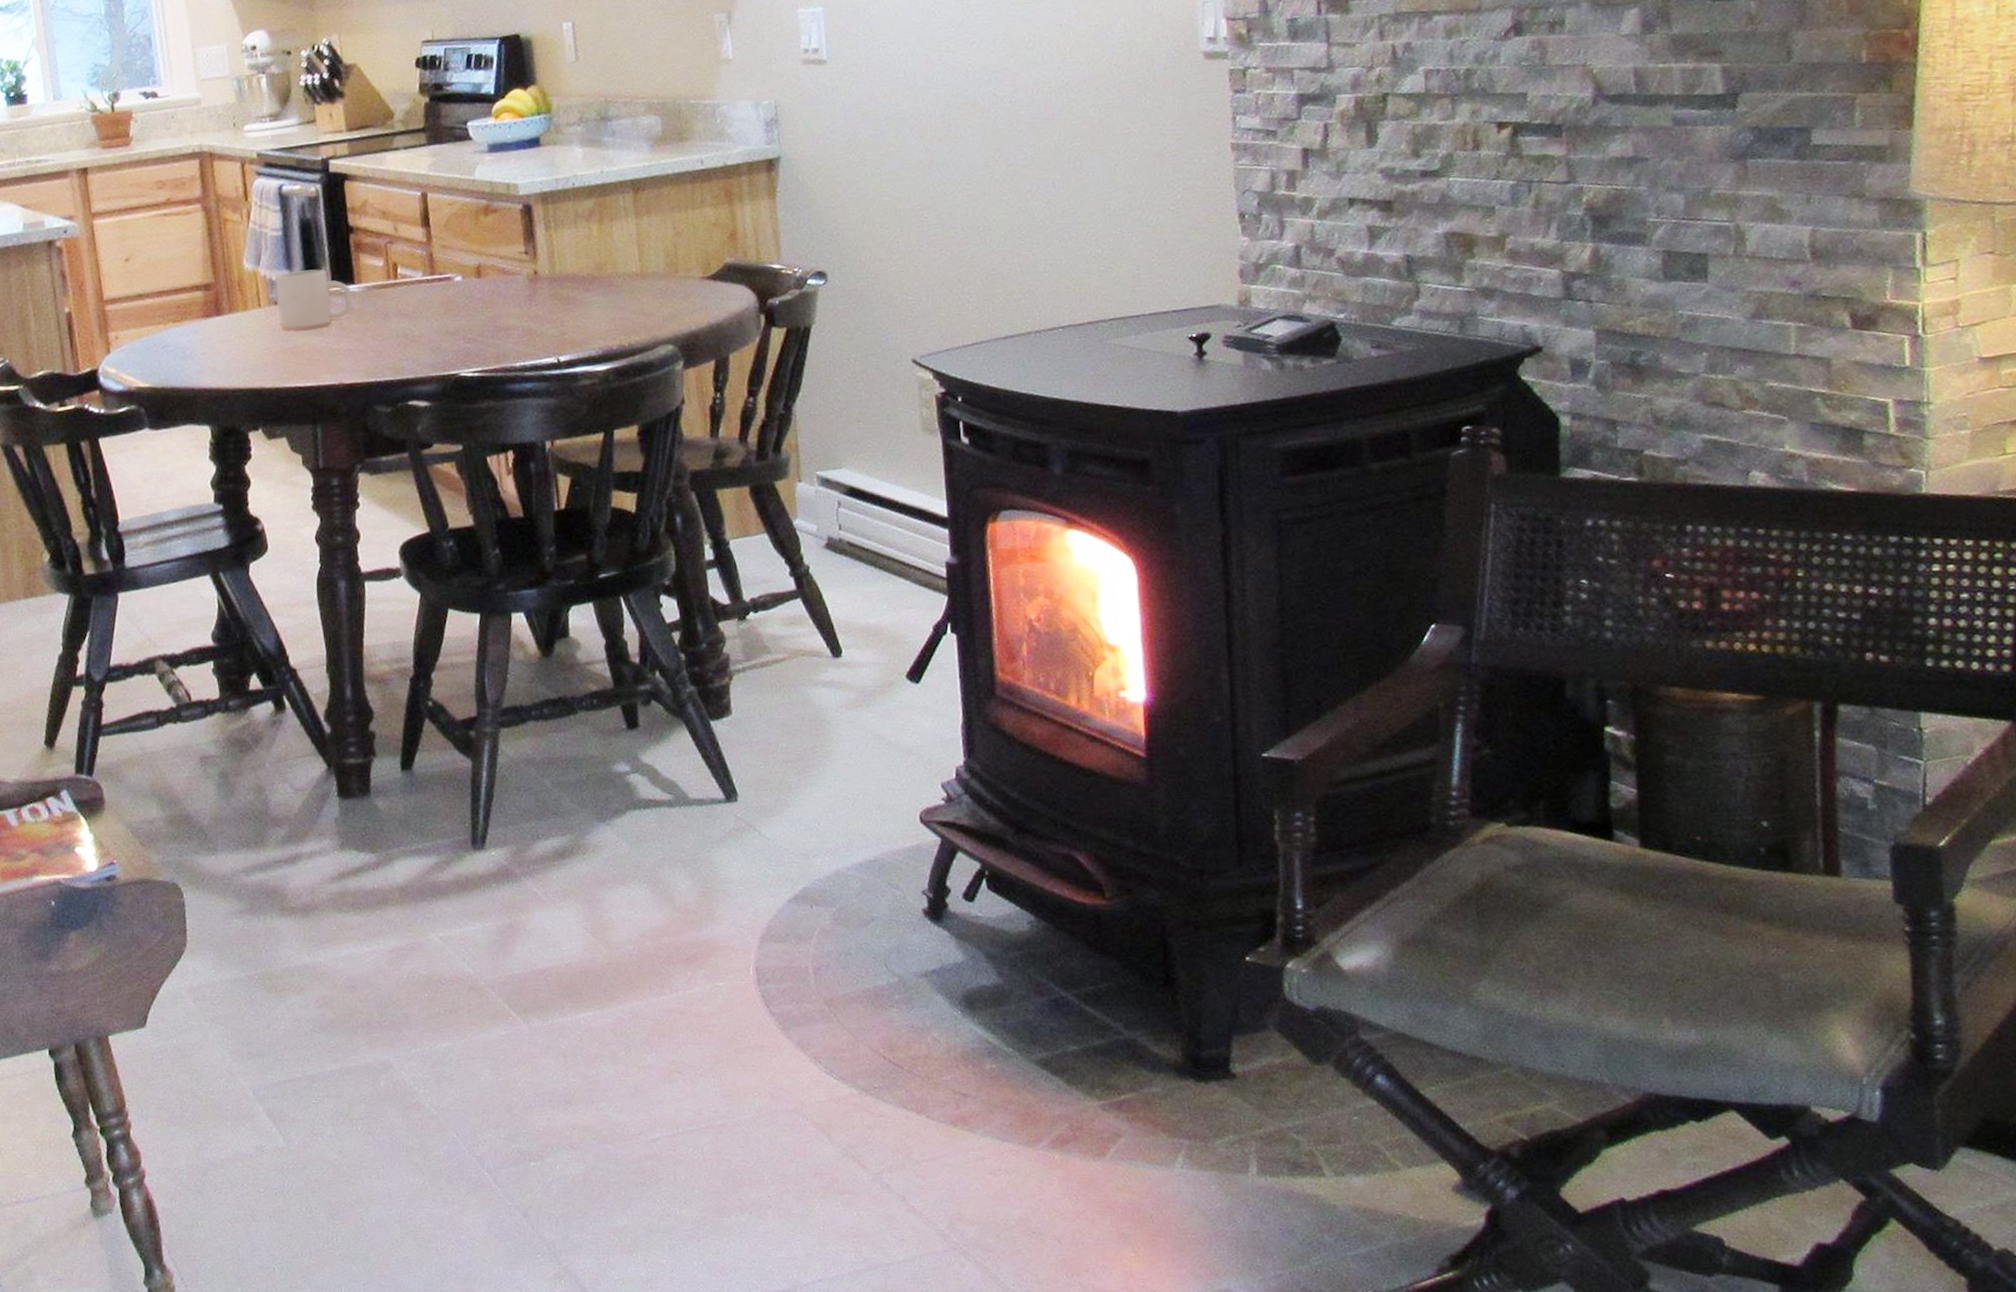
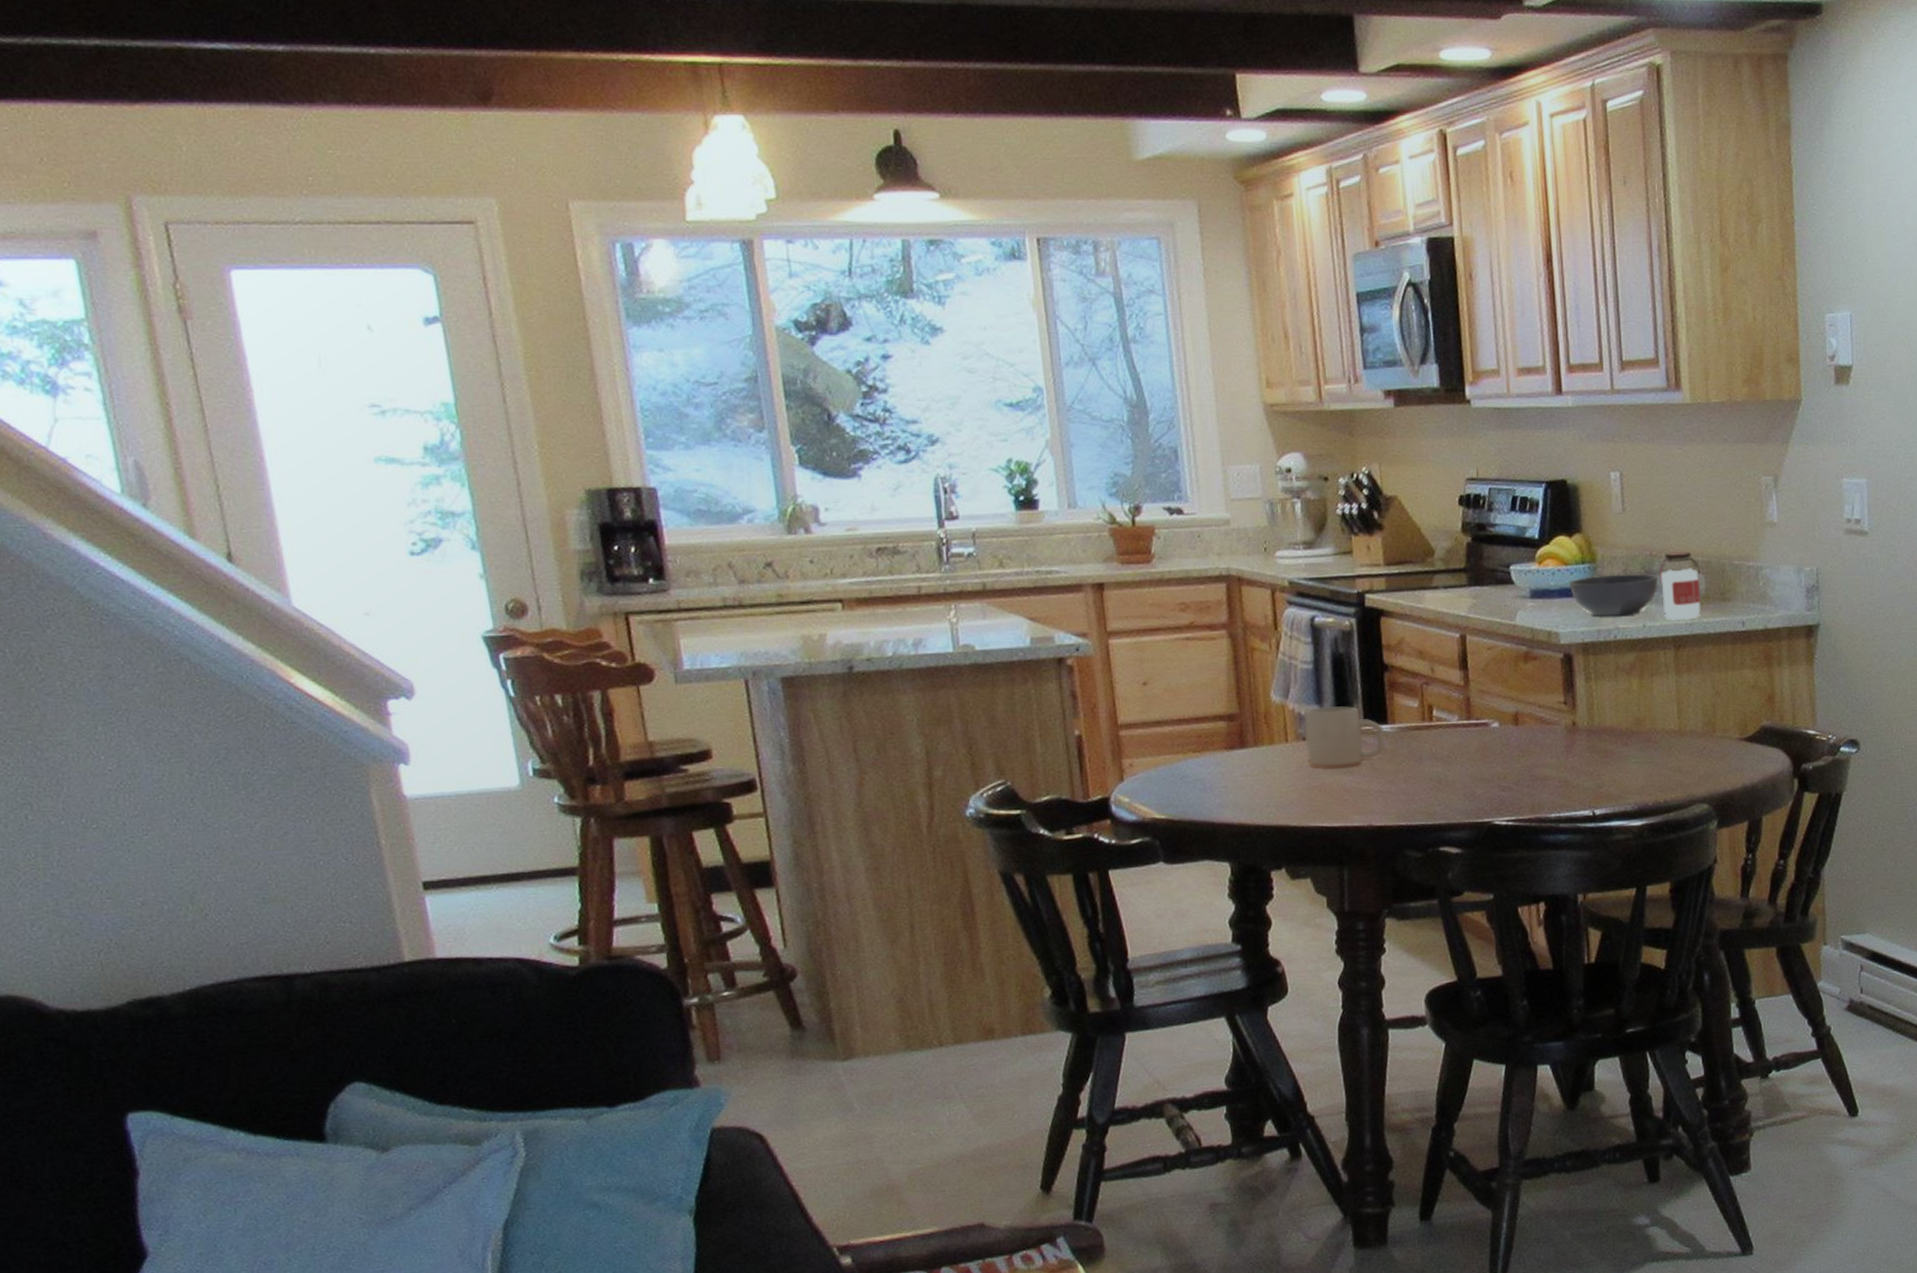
bowl: none [525,120,615,166] -> present [1568,574,1659,617]
jar: none [614,95,659,164] -> present [1659,552,1701,620]

